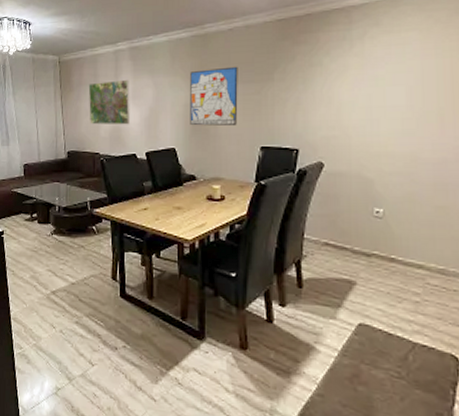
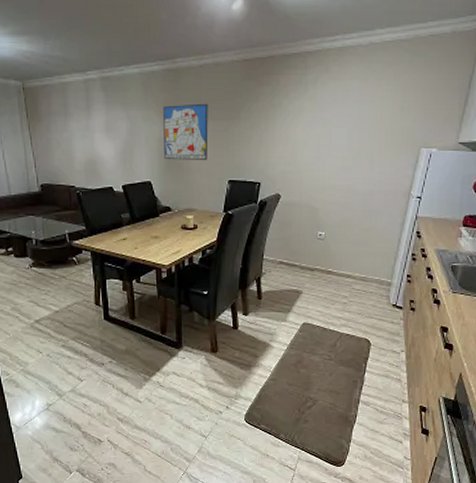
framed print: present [88,79,130,125] -> none [58,111,105,158]

